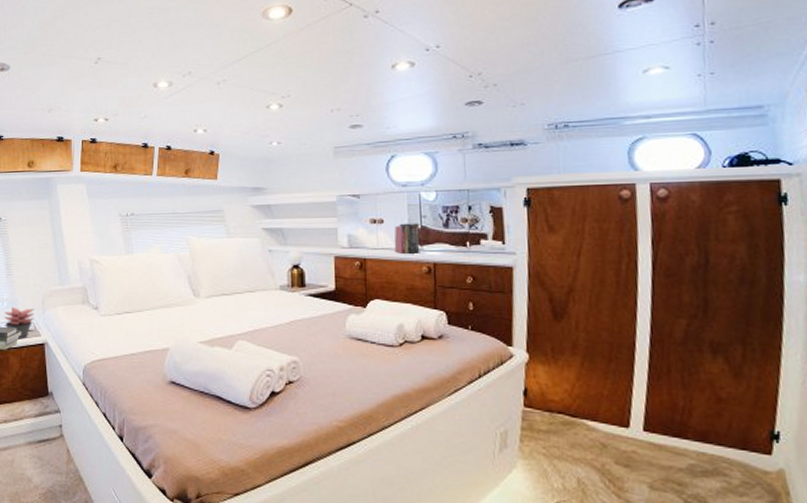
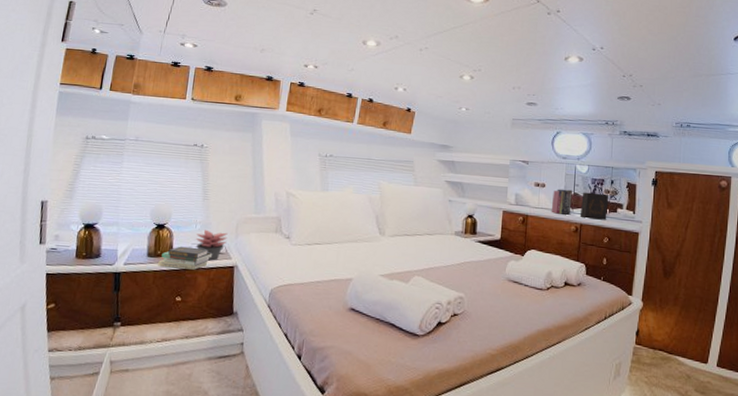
decorative box: none [432,223,468,256] -> present [581,192,609,220]

